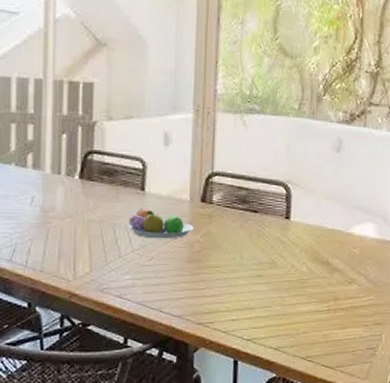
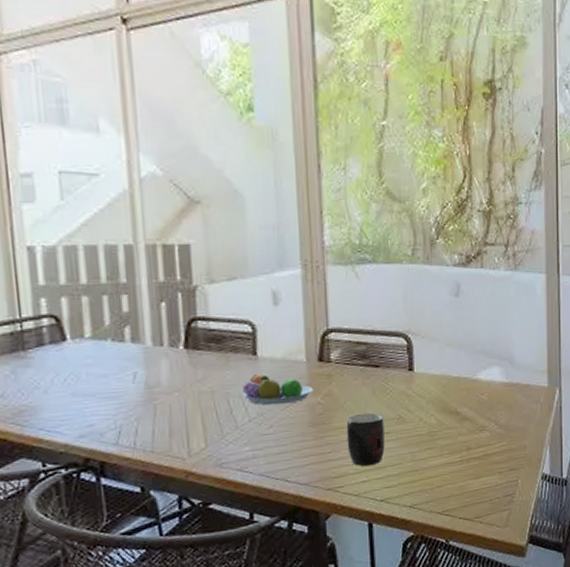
mug: none [220,254,257,306] -> present [346,413,385,467]

